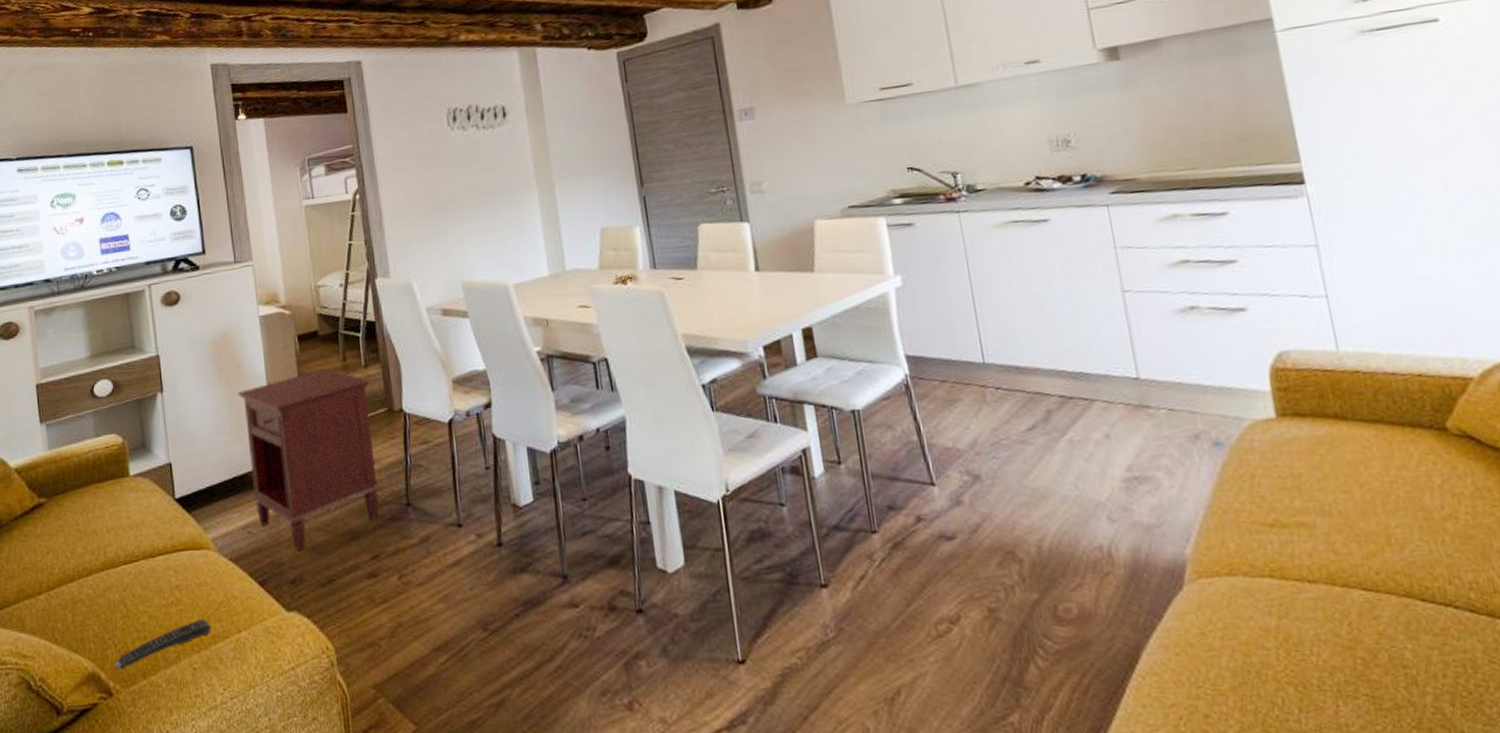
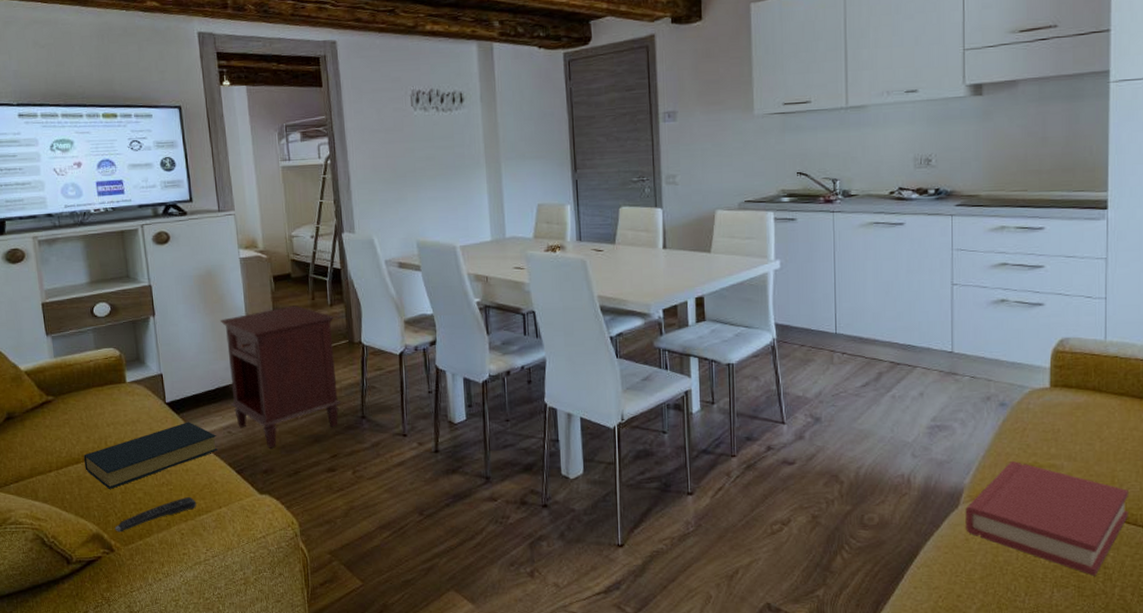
hardback book: none [79,521,236,613] -> present [84,422,218,489]
hardback book: none [1193,519,1422,680] -> present [965,460,1128,576]

